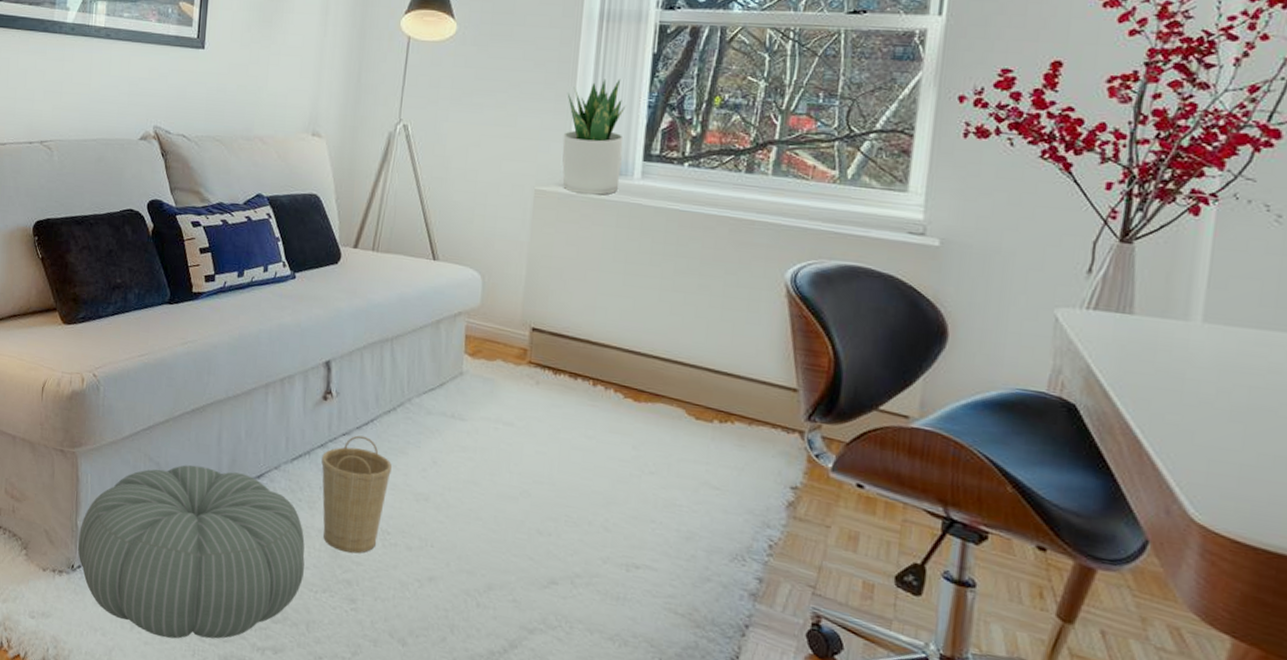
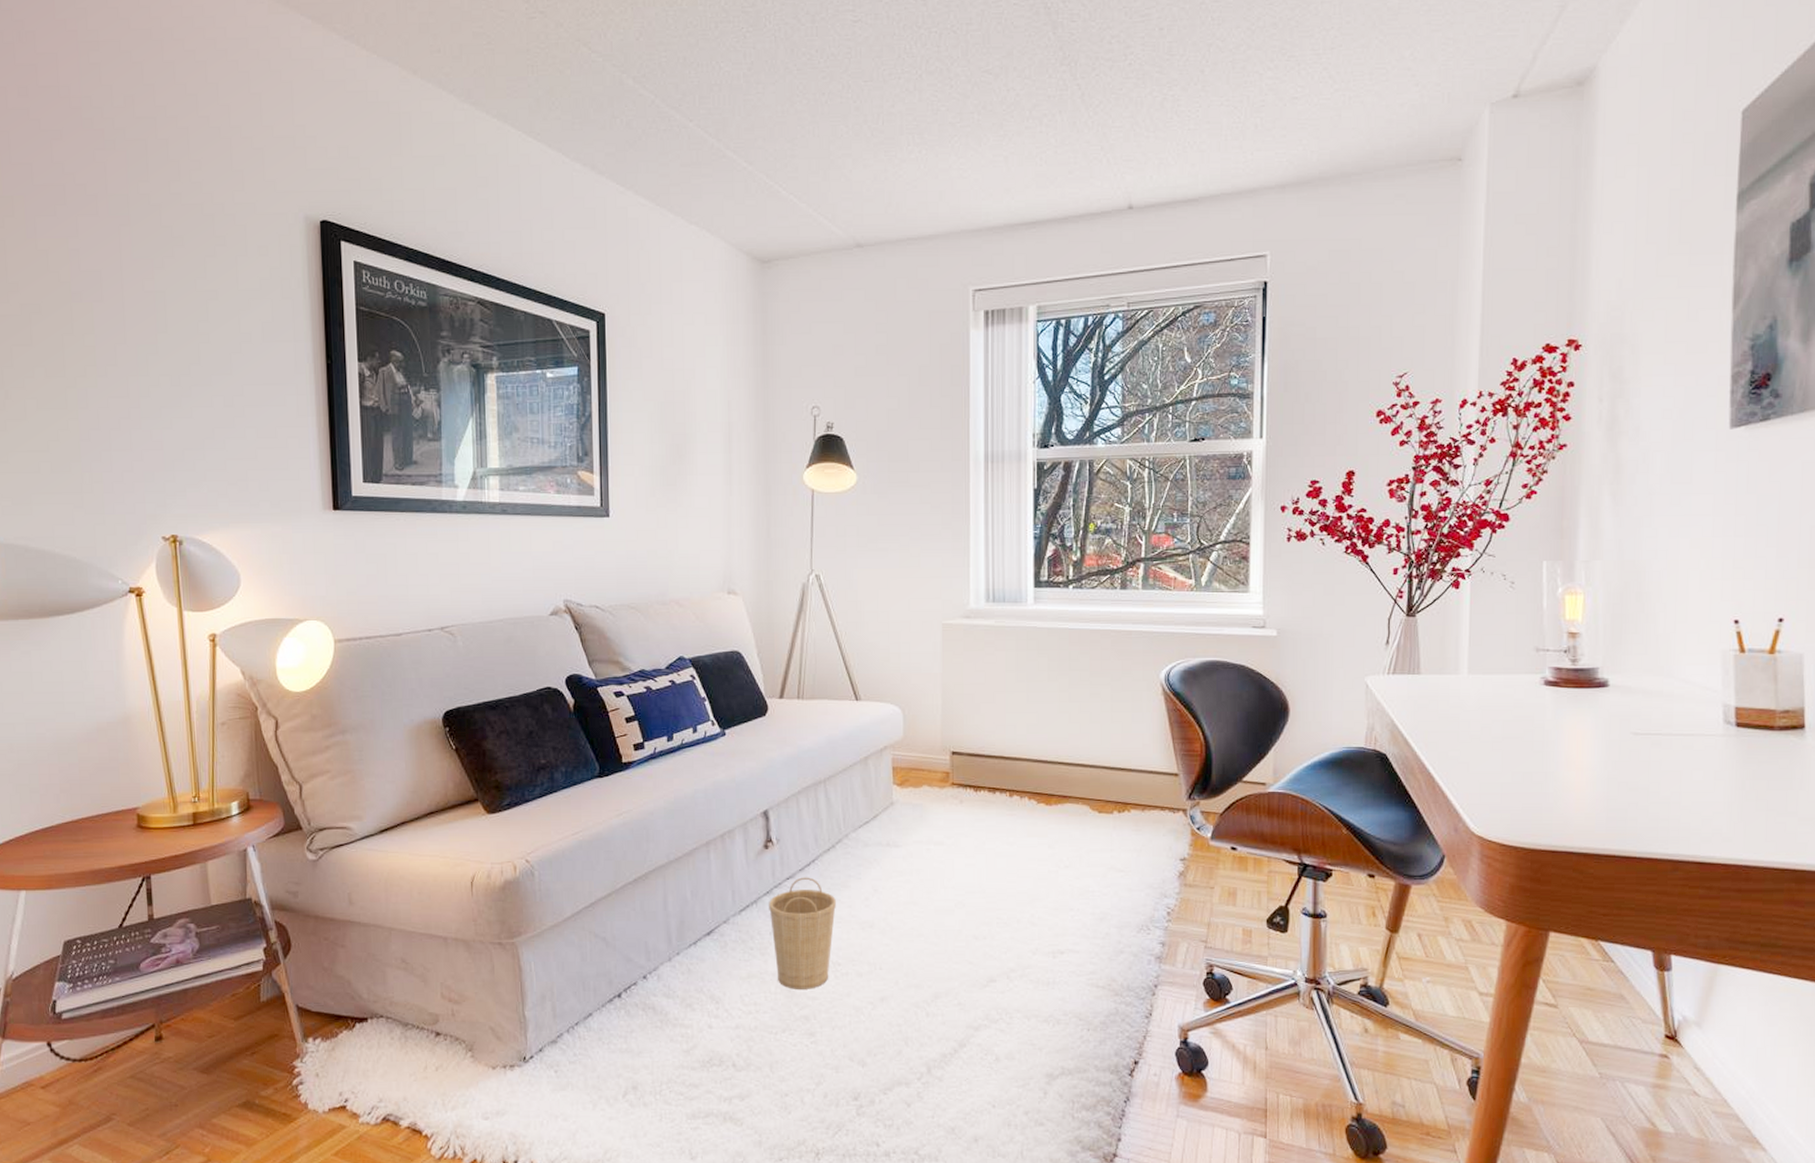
pouf: present [77,465,305,639] -> none [527,933,762,1109]
planter: present [562,78,627,196] -> none [962,514,1016,624]

